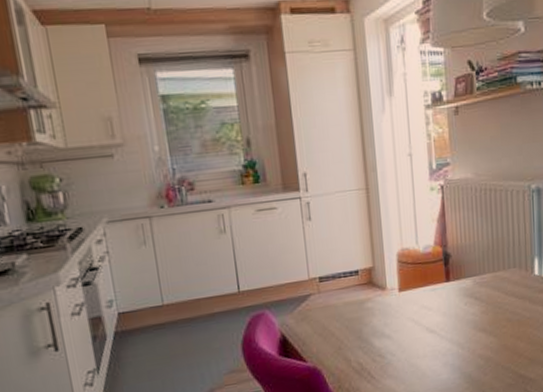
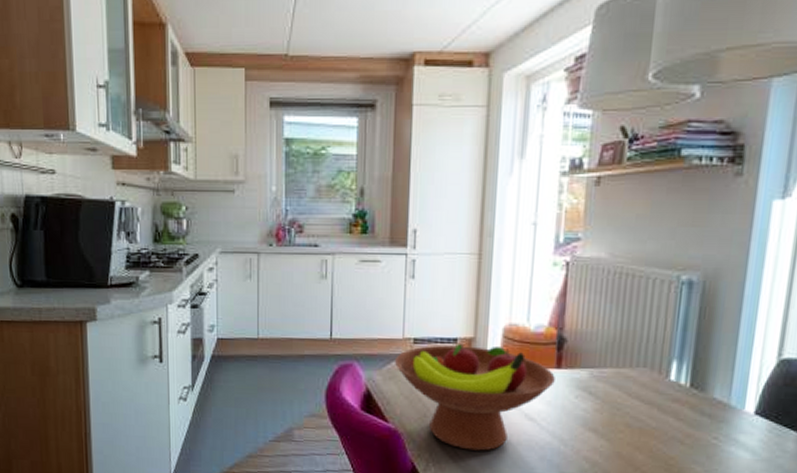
fruit bowl: none [304,271,447,372] -> present [395,343,555,451]

